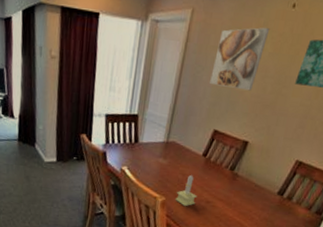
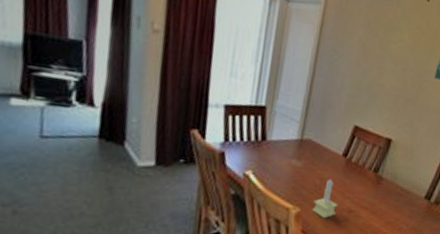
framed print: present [210,27,270,91] -> none [348,17,407,84]

